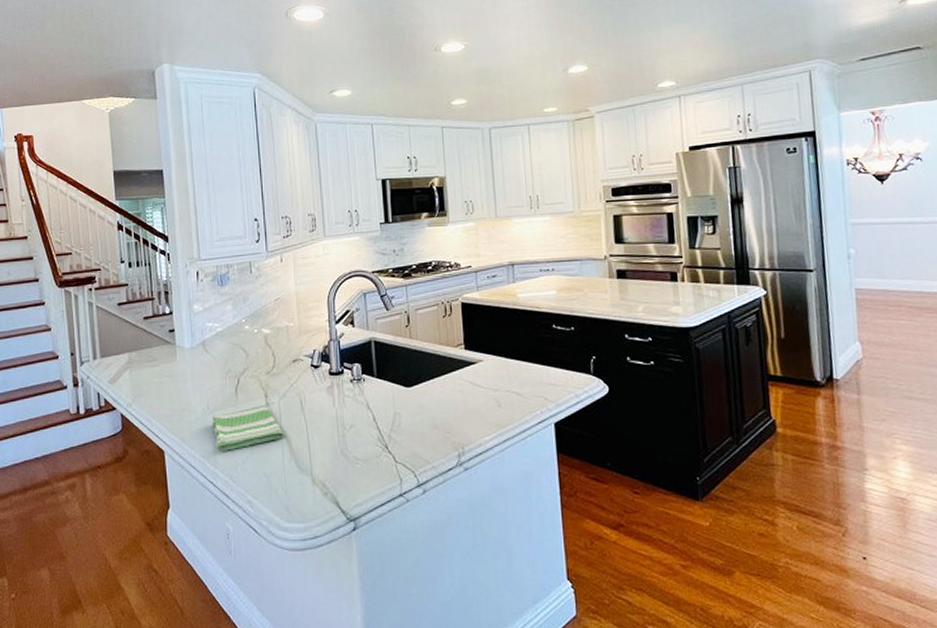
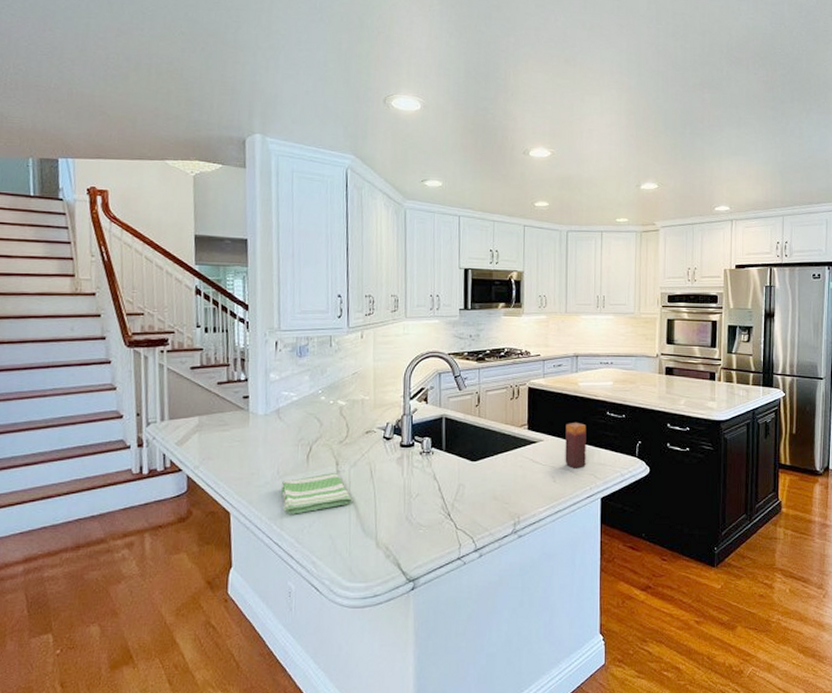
candle: none [507,338,534,391] -> present [565,422,587,468]

